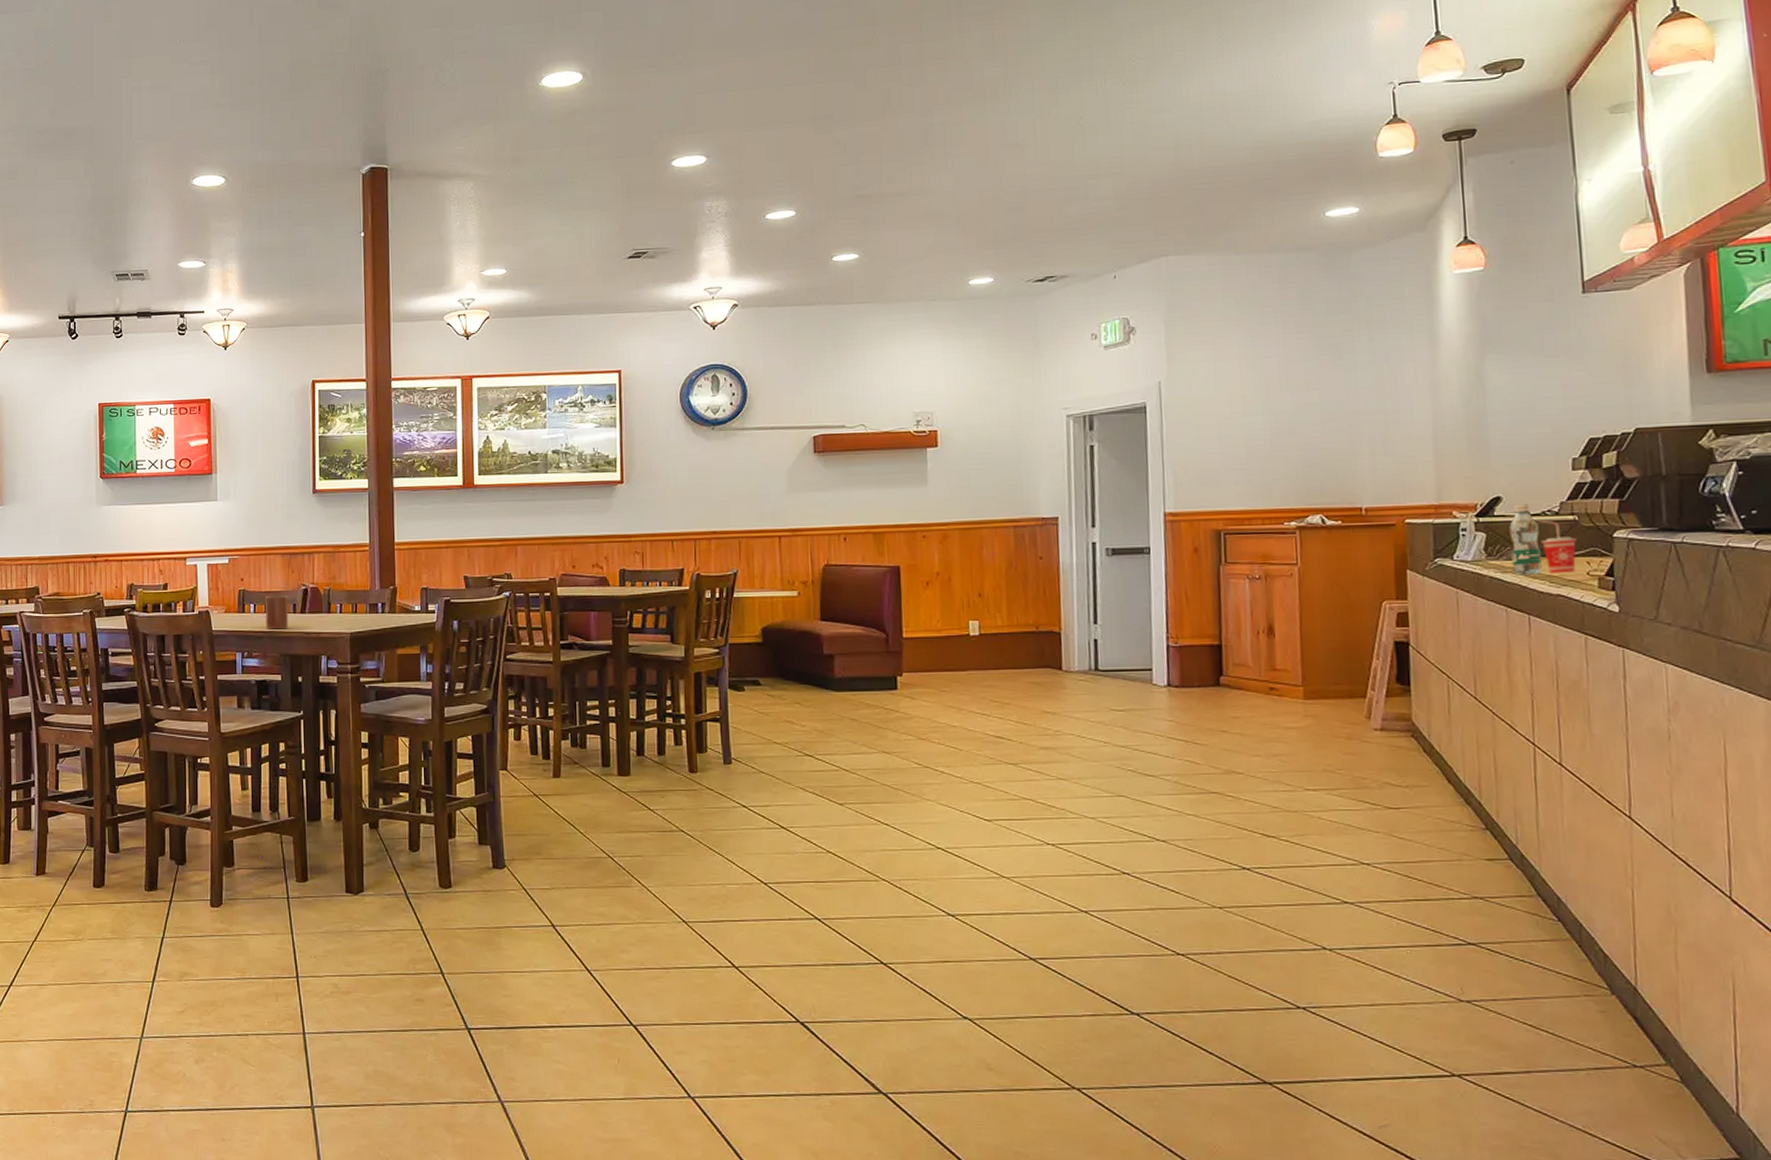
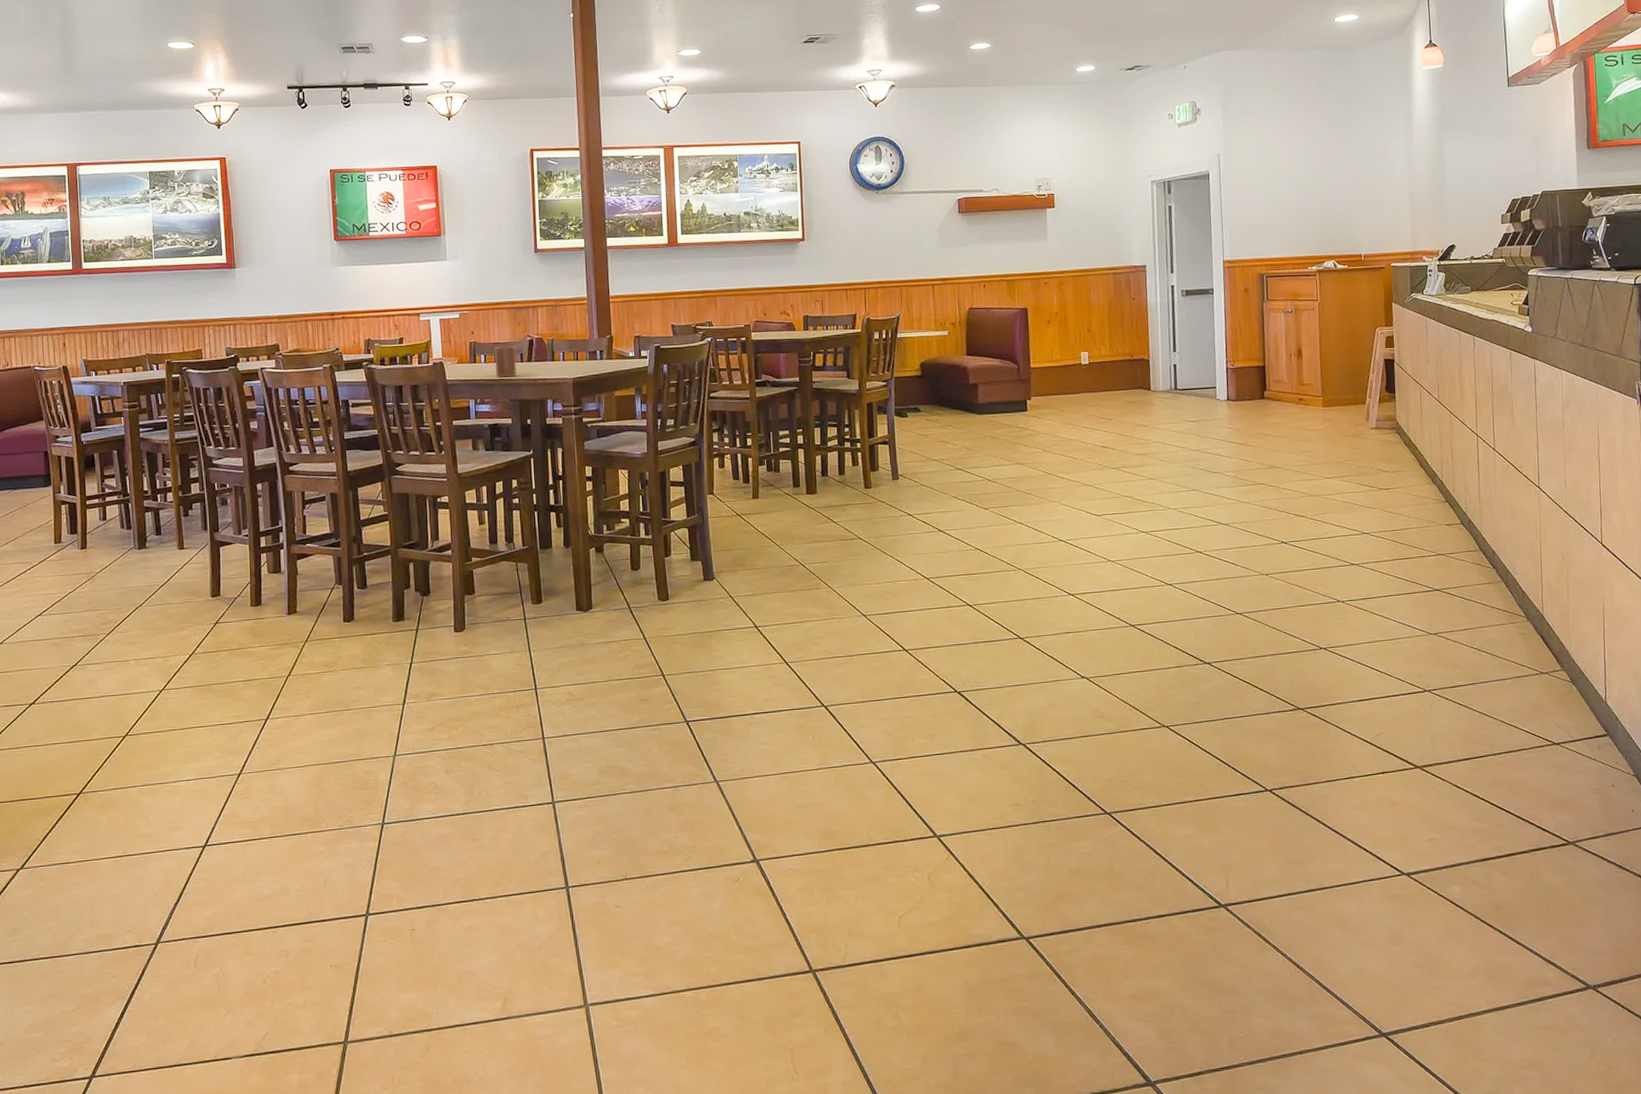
bottle: present [1509,504,1542,576] -> none [1460,250,1482,306]
beverage cup: present [1536,520,1578,573] -> none [1478,262,1505,303]

